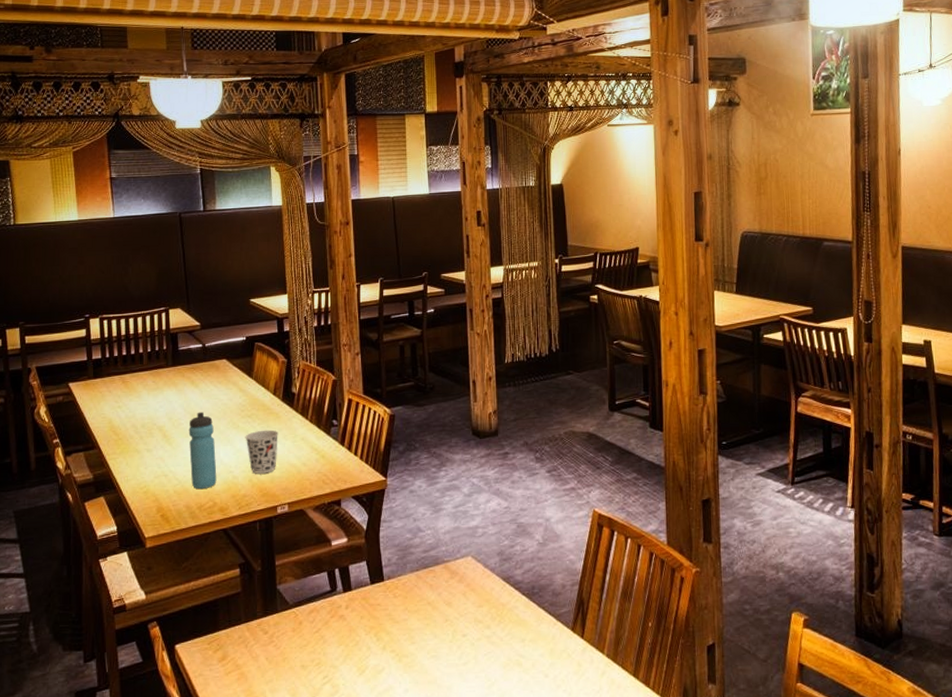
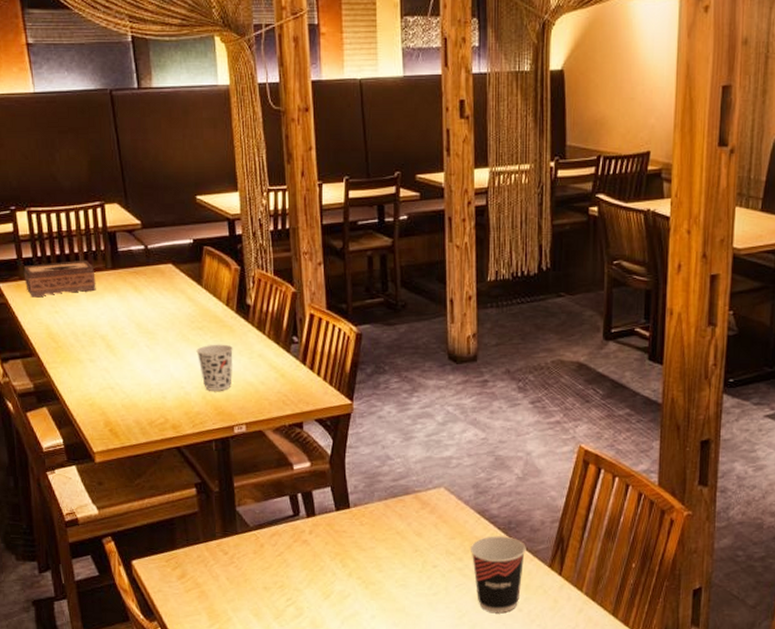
tissue box: none [92,360,157,395] -> present [23,261,96,298]
water bottle: present [188,412,217,490] -> none [134,321,168,405]
cup: none [497,601,550,680] -> present [471,536,526,613]

